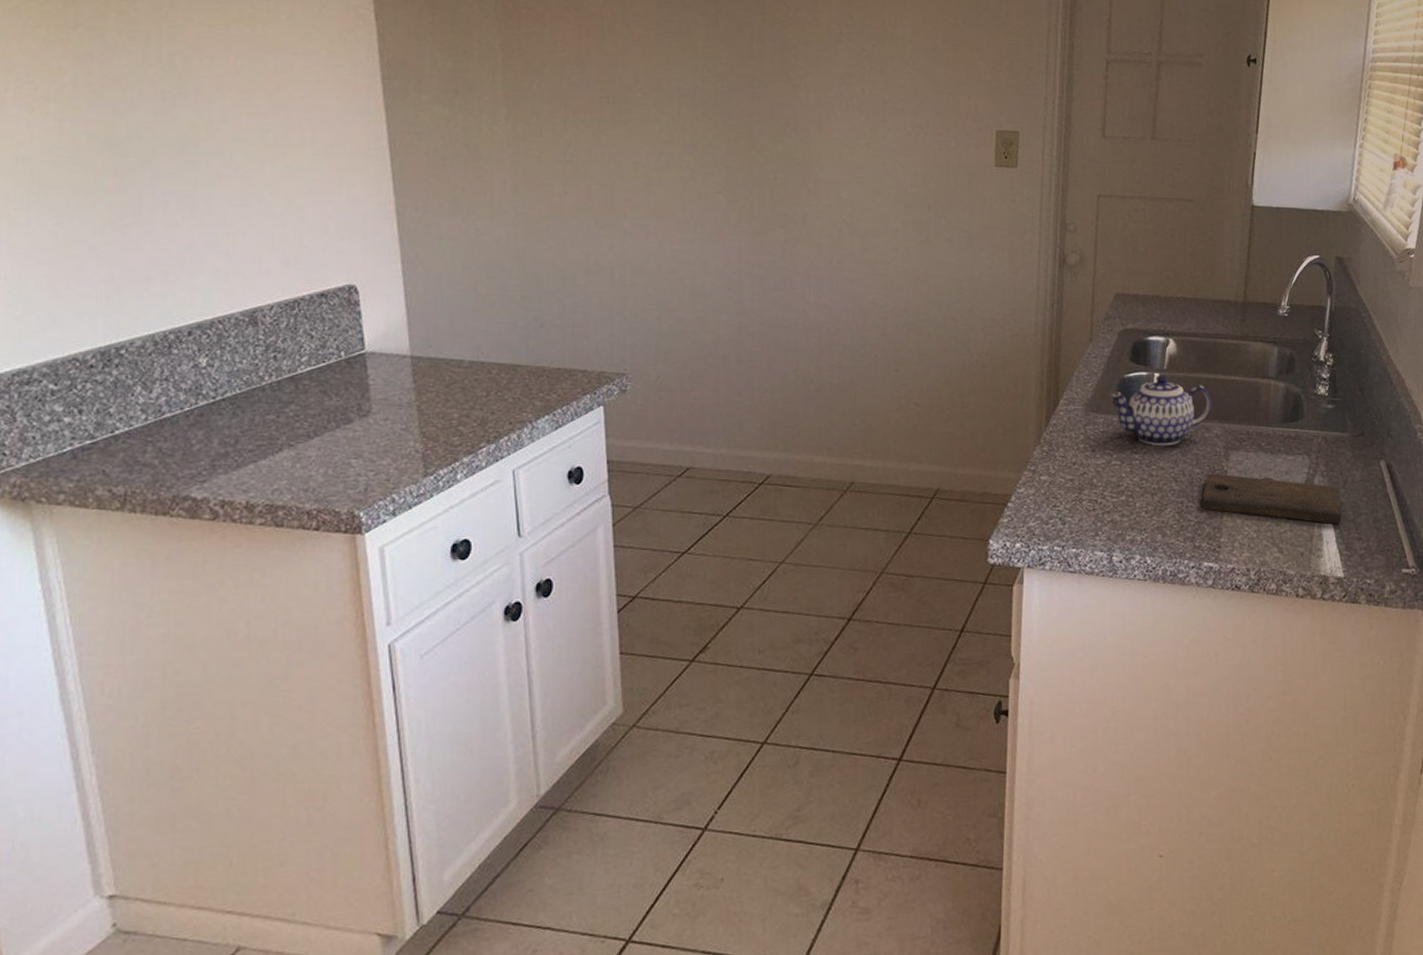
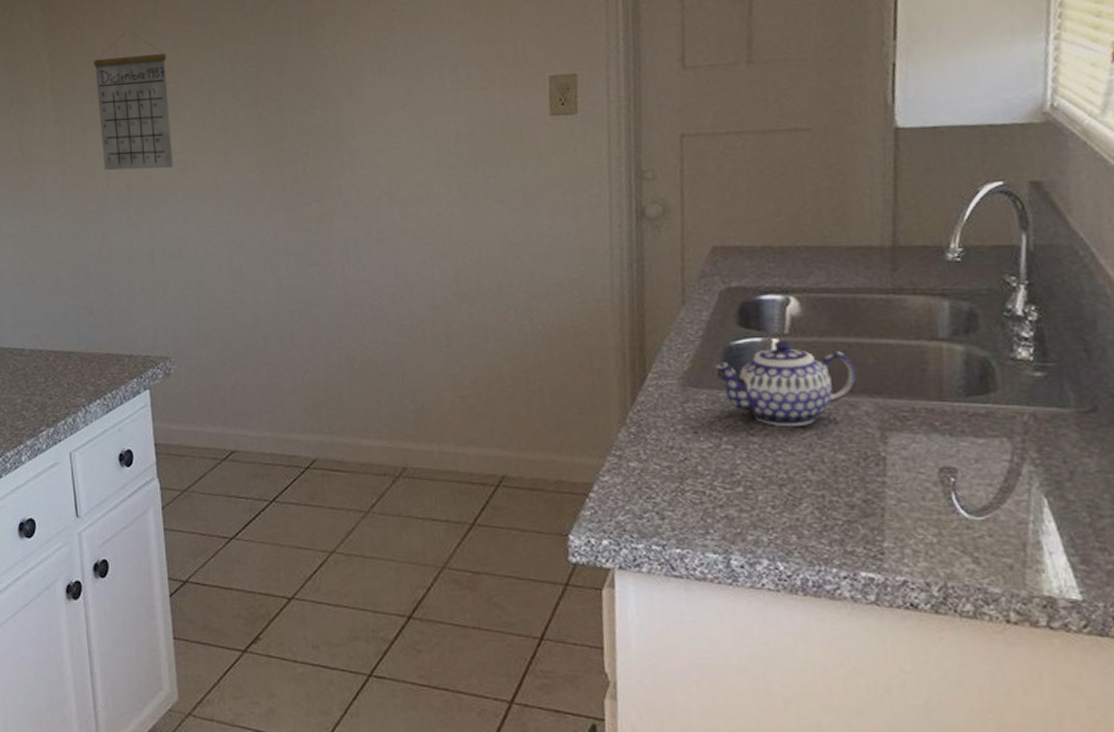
calendar: none [552,32,637,181] -> present [93,31,173,171]
cutting board: present [1201,473,1342,523] -> none [851,460,1071,528]

